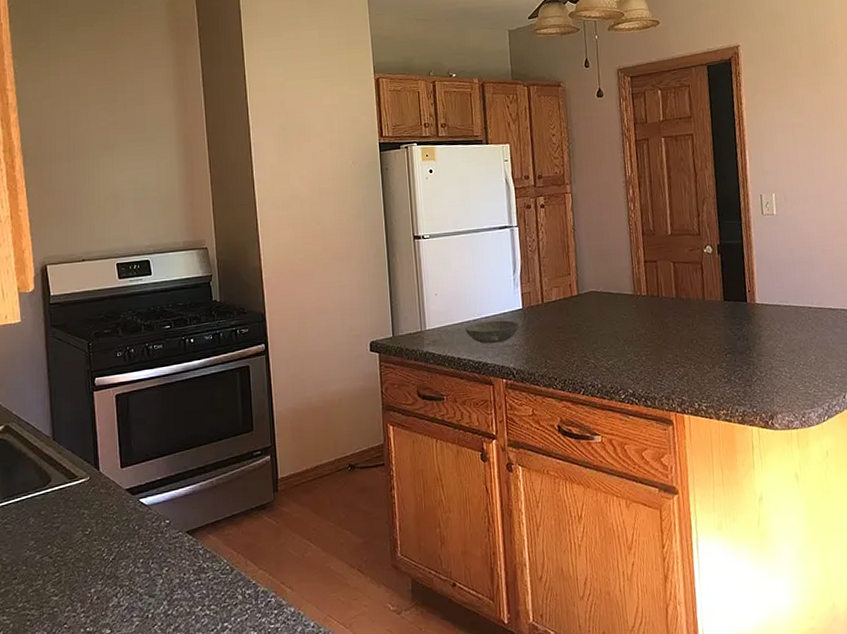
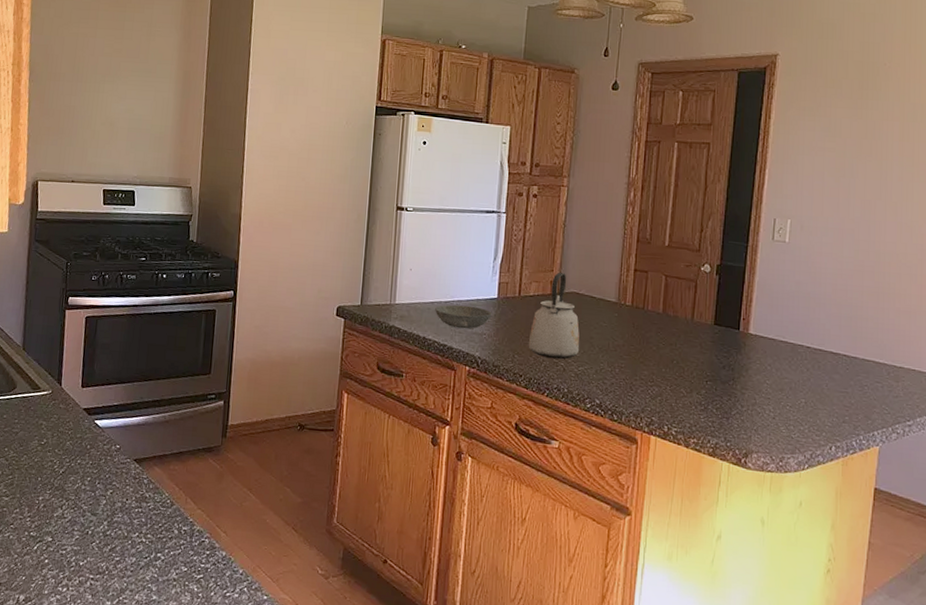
kettle: none [557,275,607,358] -> present [528,273,580,360]

